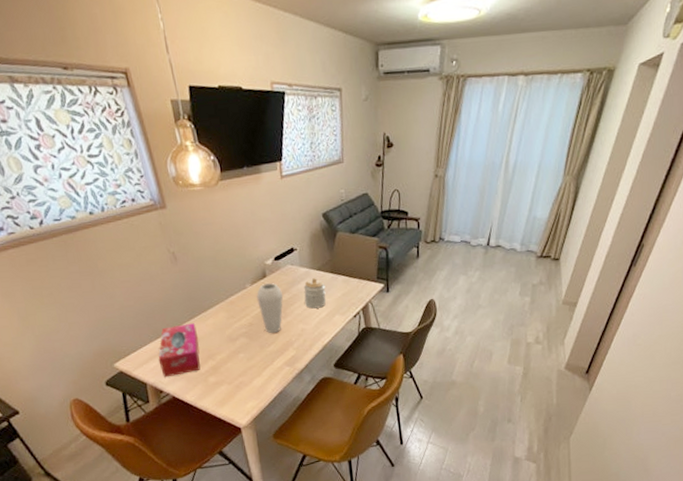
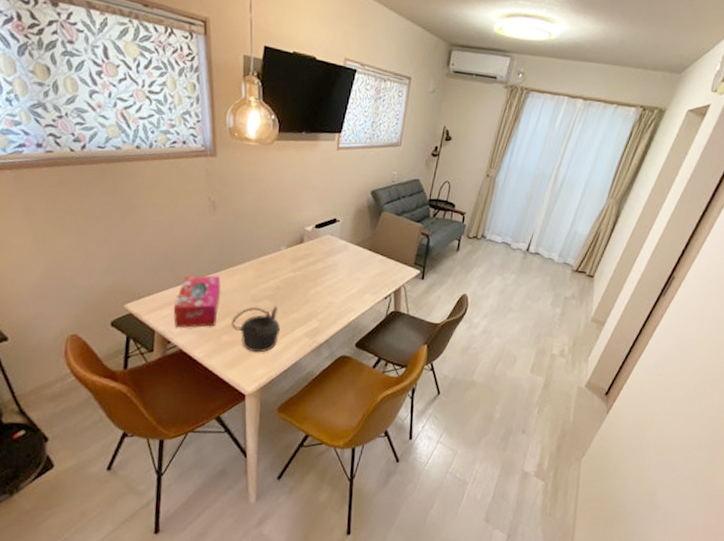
teapot: none [214,341,261,388] -> present [231,306,281,353]
vase: present [257,283,283,334] -> none [289,249,317,302]
jar: present [303,277,327,309] -> none [337,251,361,284]

